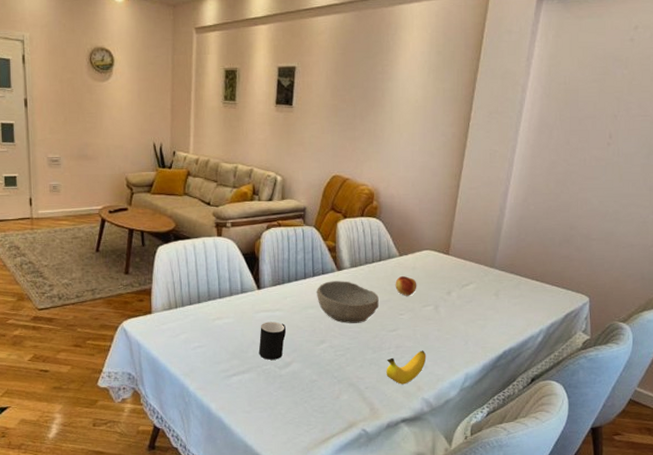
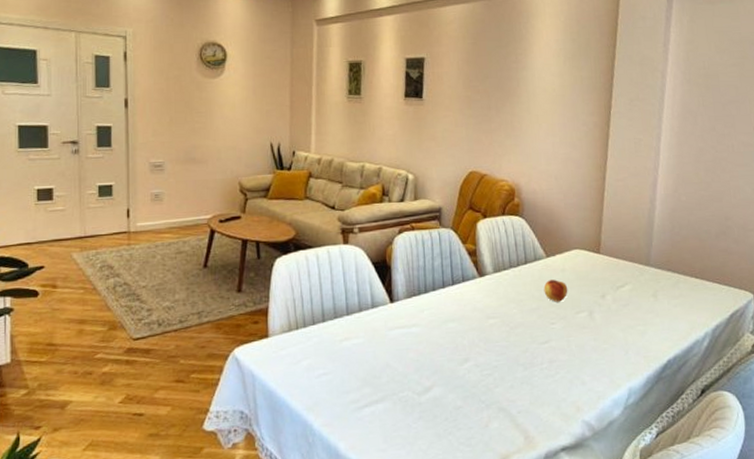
cup: present [258,321,287,360] -> none [393,339,425,385]
bowl: present [316,281,379,323] -> none [456,288,527,337]
banana: present [386,350,427,384] -> none [540,364,584,406]

